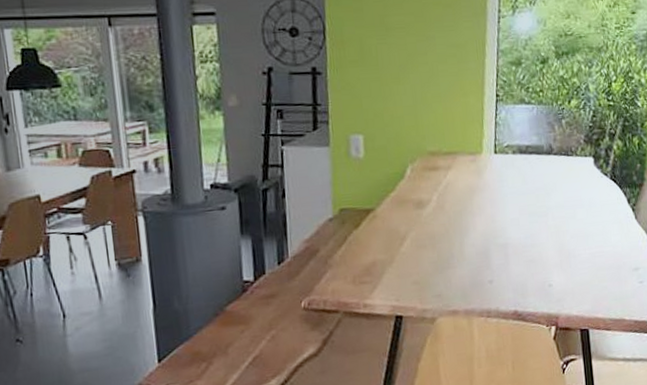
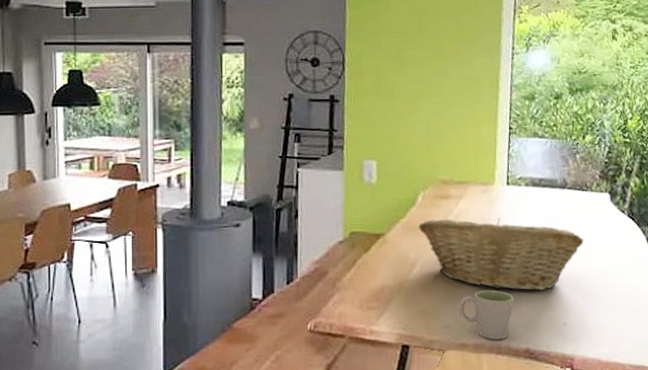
fruit basket: none [408,186,569,257] -> present [419,218,584,291]
mug: none [450,257,503,305] -> present [459,289,515,340]

